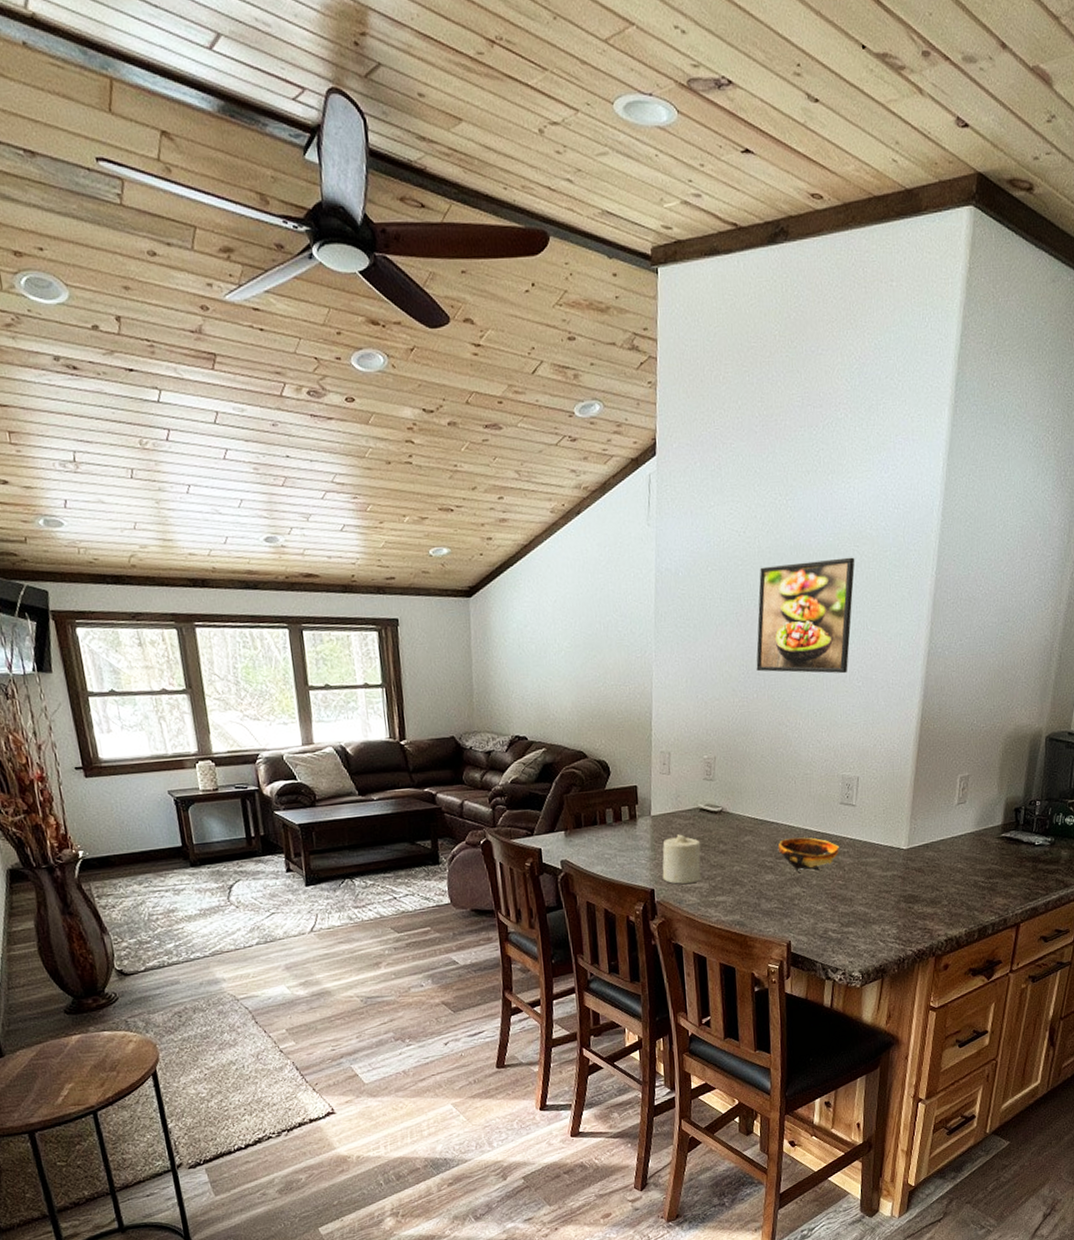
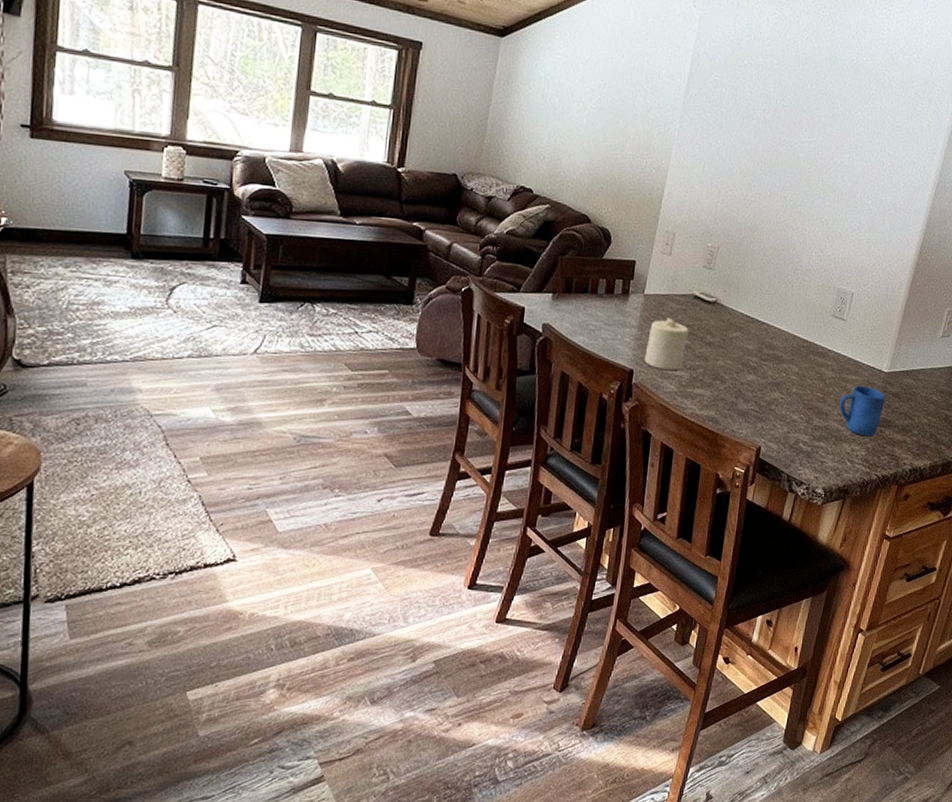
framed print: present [756,557,855,674] -> none [774,71,884,190]
bowl: present [778,837,840,873] -> none [764,341,825,378]
mug: none [862,866,909,916] -> present [839,385,885,437]

